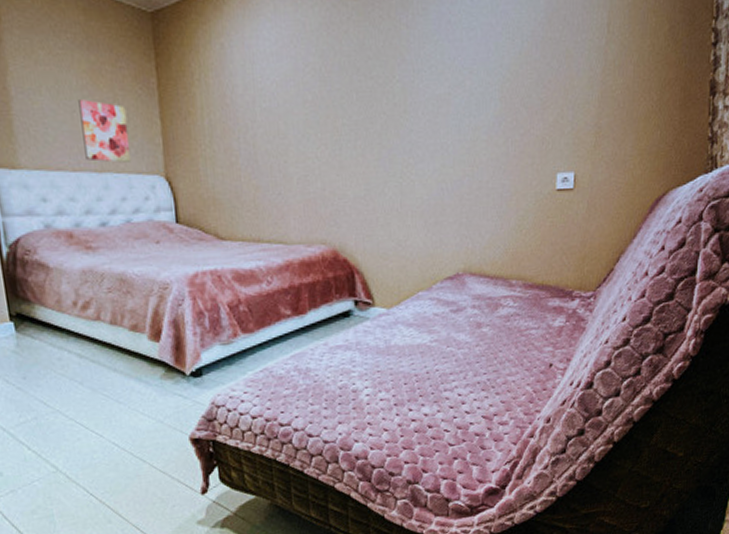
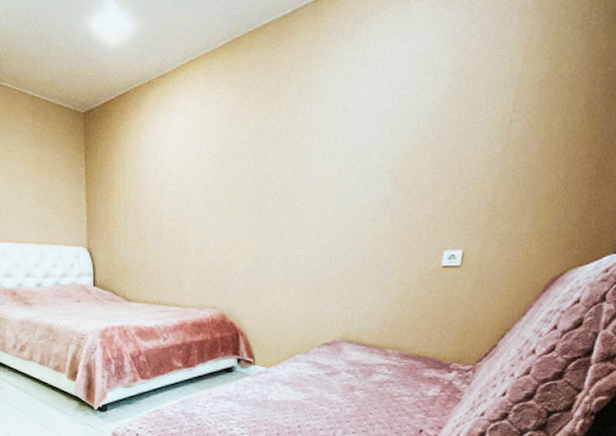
wall art: present [78,99,132,163] -> none [25,185,62,236]

